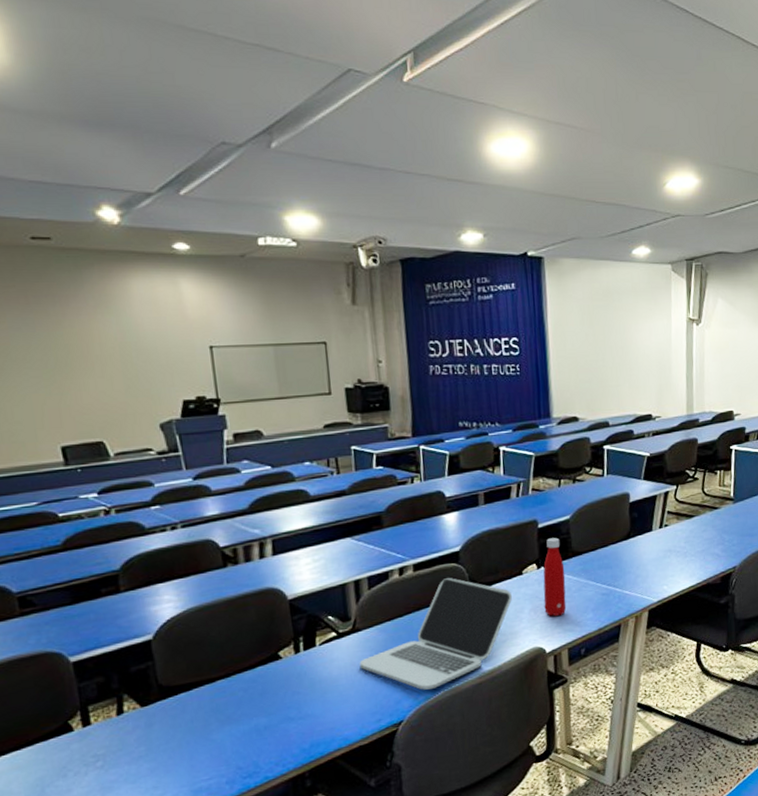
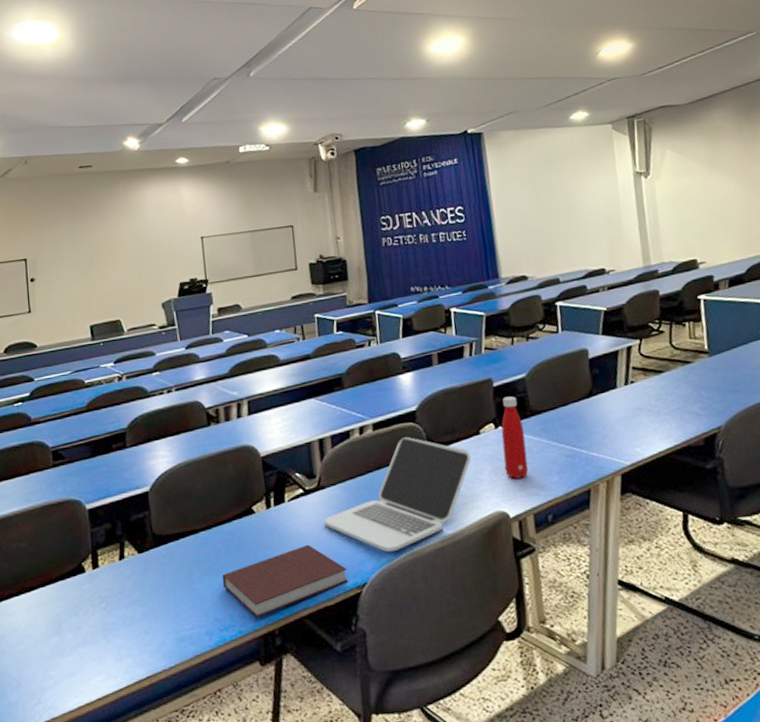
notebook: none [244,687,385,763] -> present [222,544,349,618]

